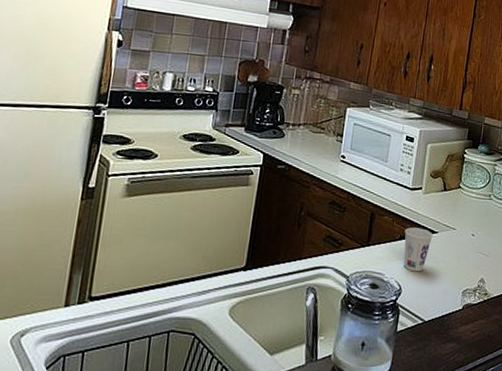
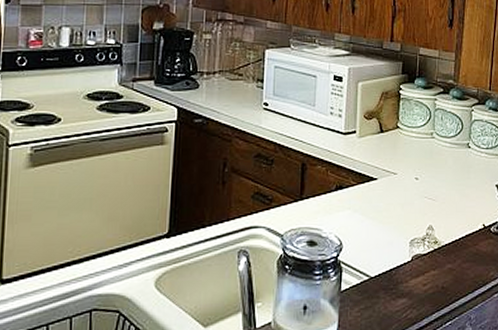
cup: present [403,227,433,272] -> none [340,175,372,224]

